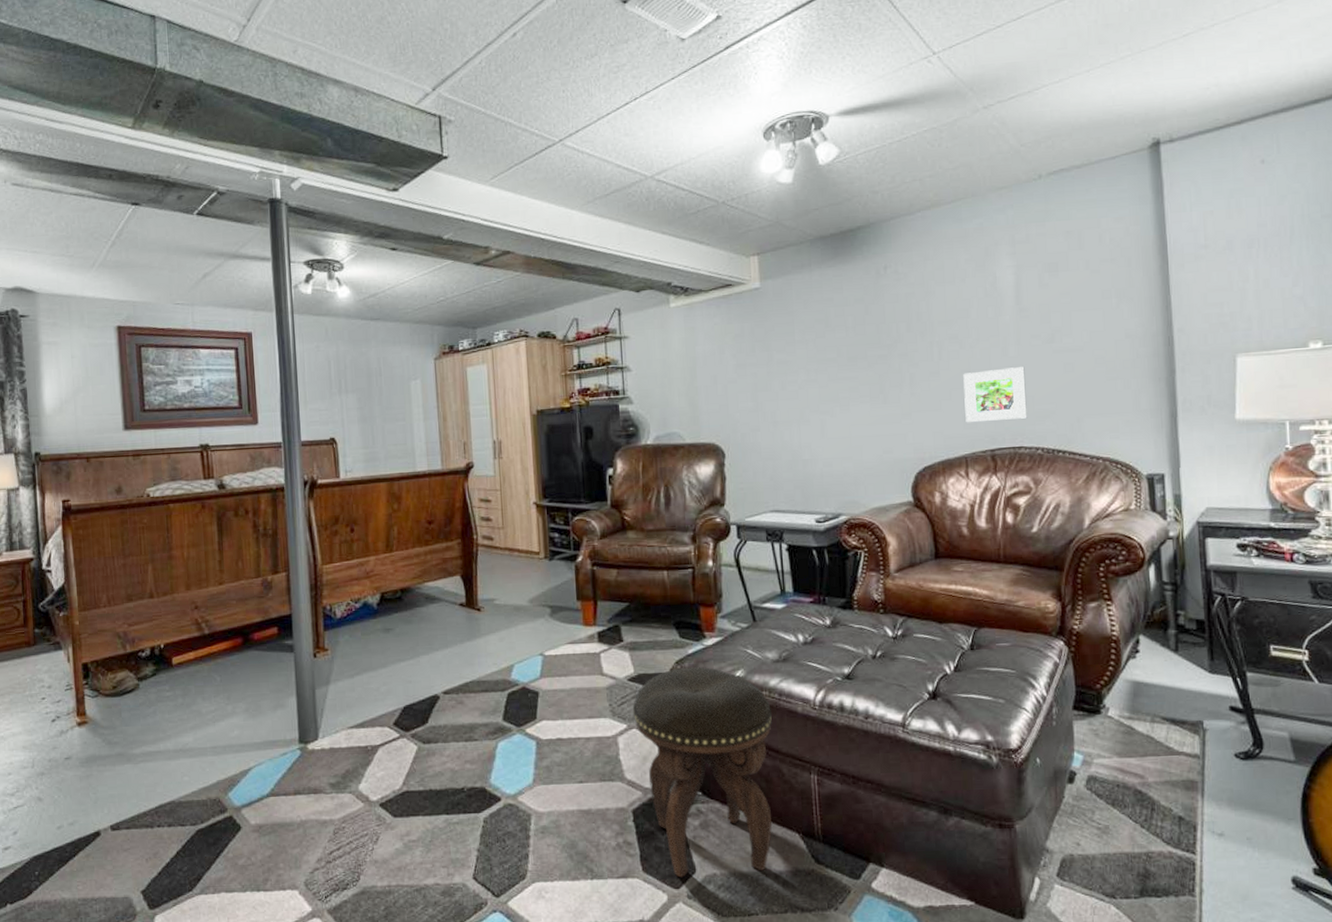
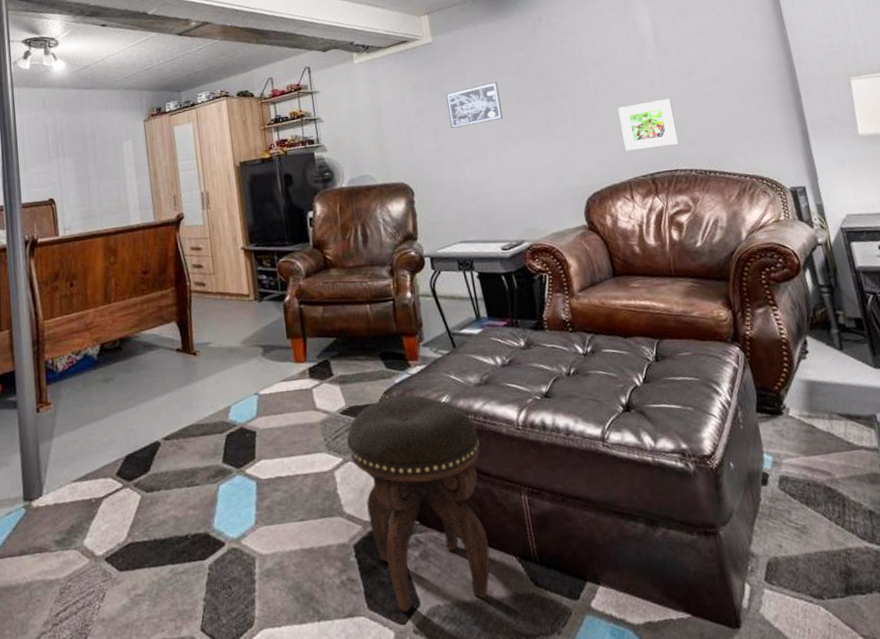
wall art: none [769,336,832,386] -> present [445,82,503,128]

